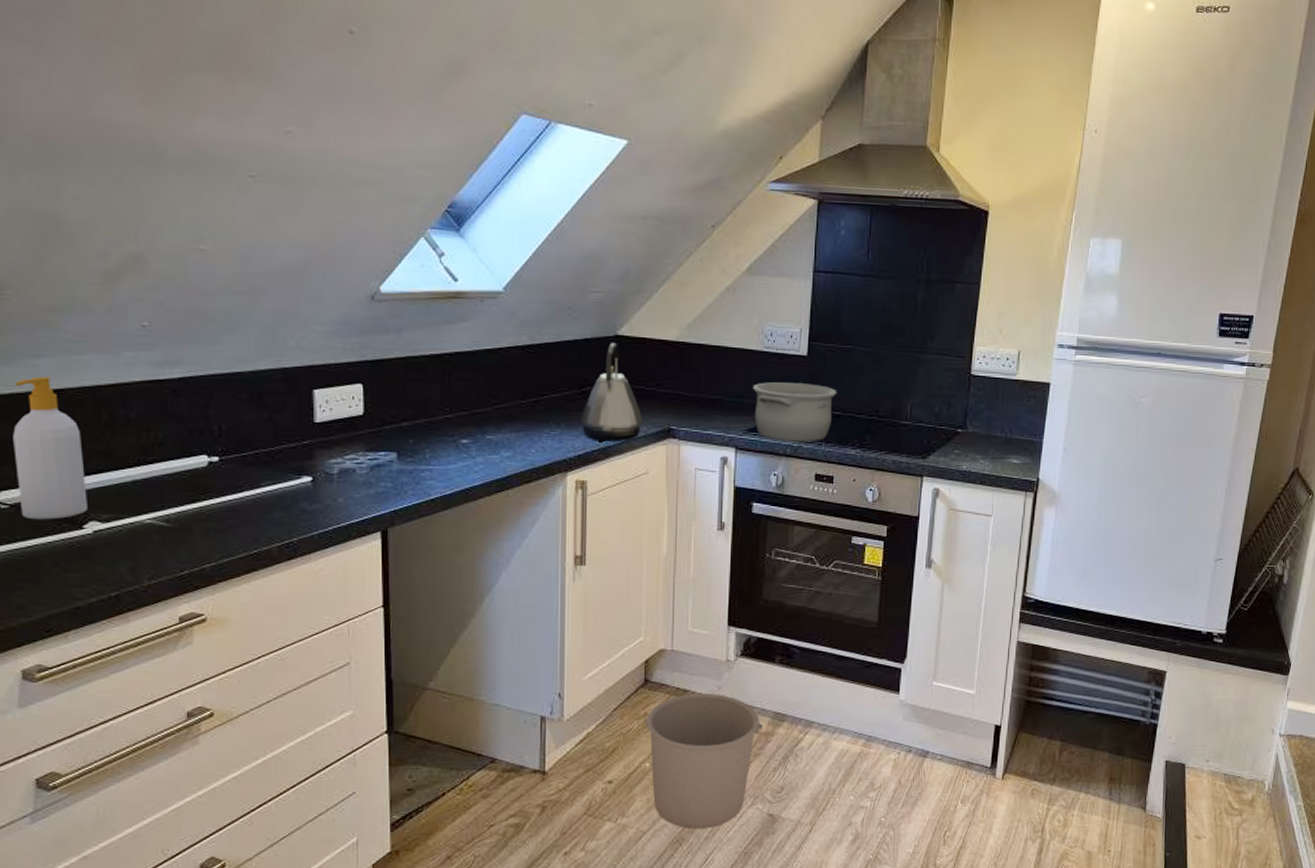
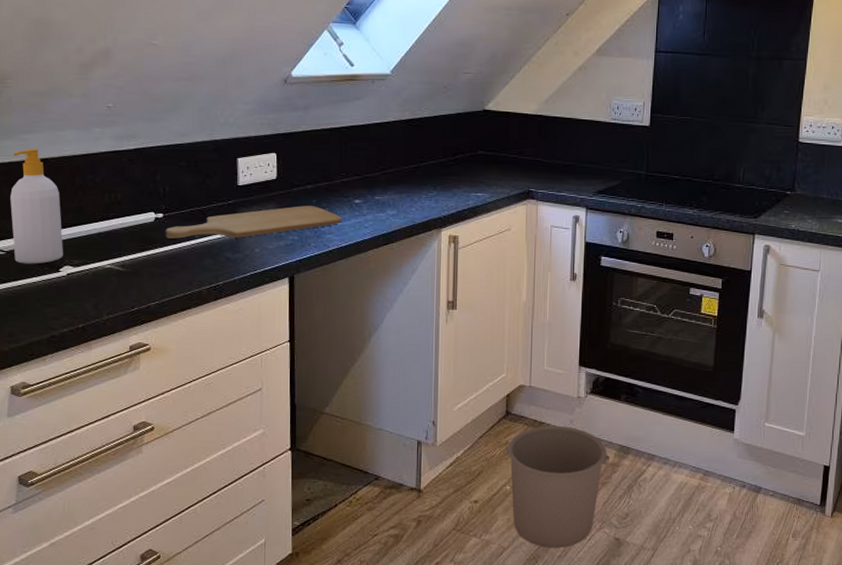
chopping board: none [222,446,446,487] -> present [165,206,342,239]
kettle: present [581,343,643,443] -> none [453,117,507,203]
cooking pot: present [752,382,837,442] -> none [601,150,677,203]

